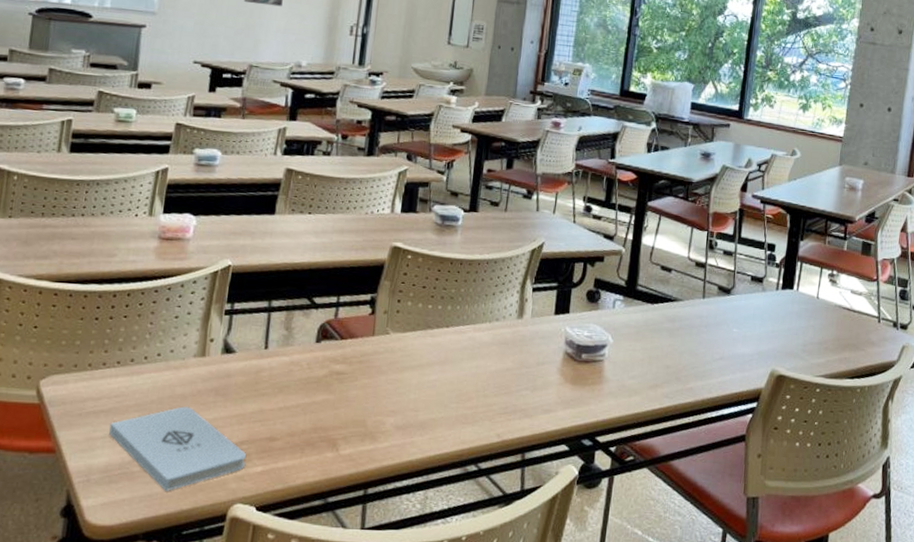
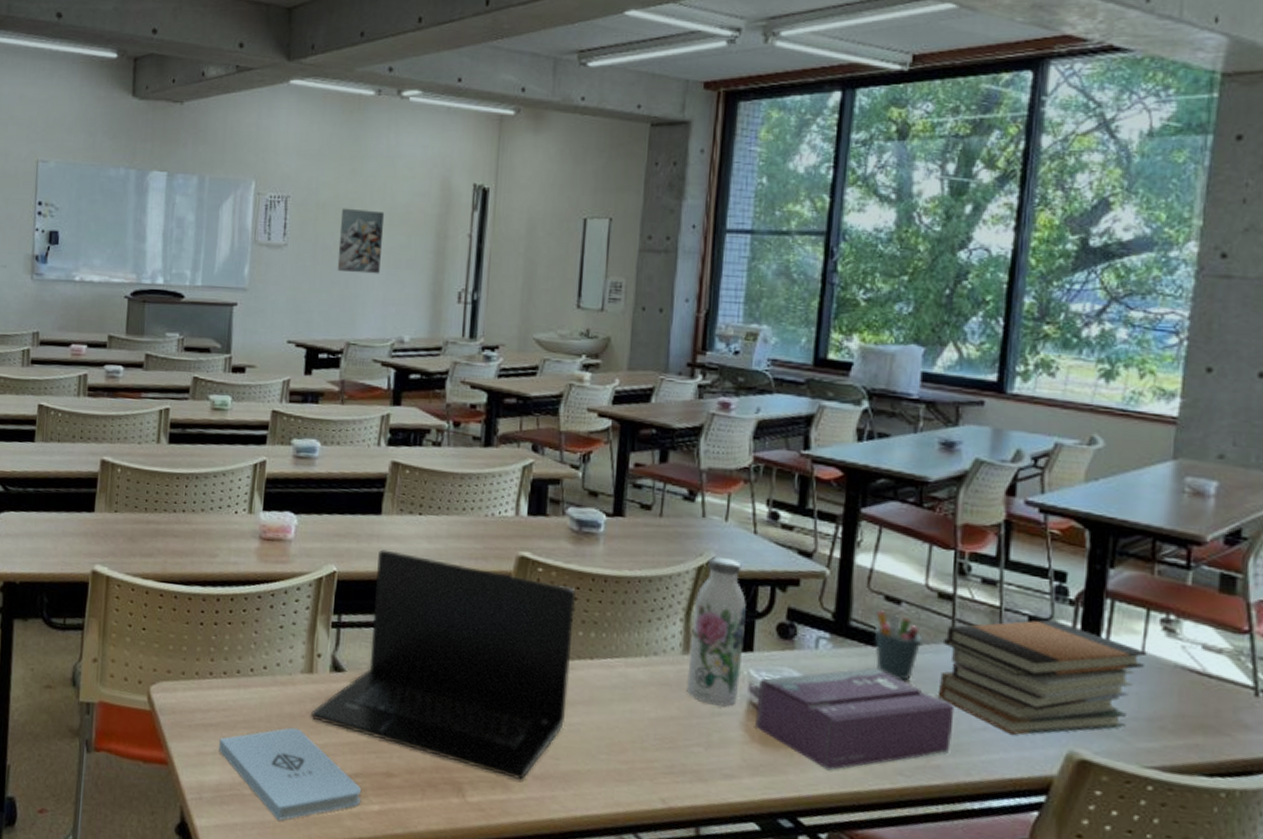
laptop: none [200,244,438,431] -> present [310,549,577,780]
water bottle: none [519,242,566,357] -> present [686,557,747,707]
tissue box: none [568,319,703,399] -> present [755,667,955,771]
pen holder: none [653,277,685,328] -> present [874,610,923,681]
book stack: none [692,278,820,361] -> present [937,619,1147,735]

